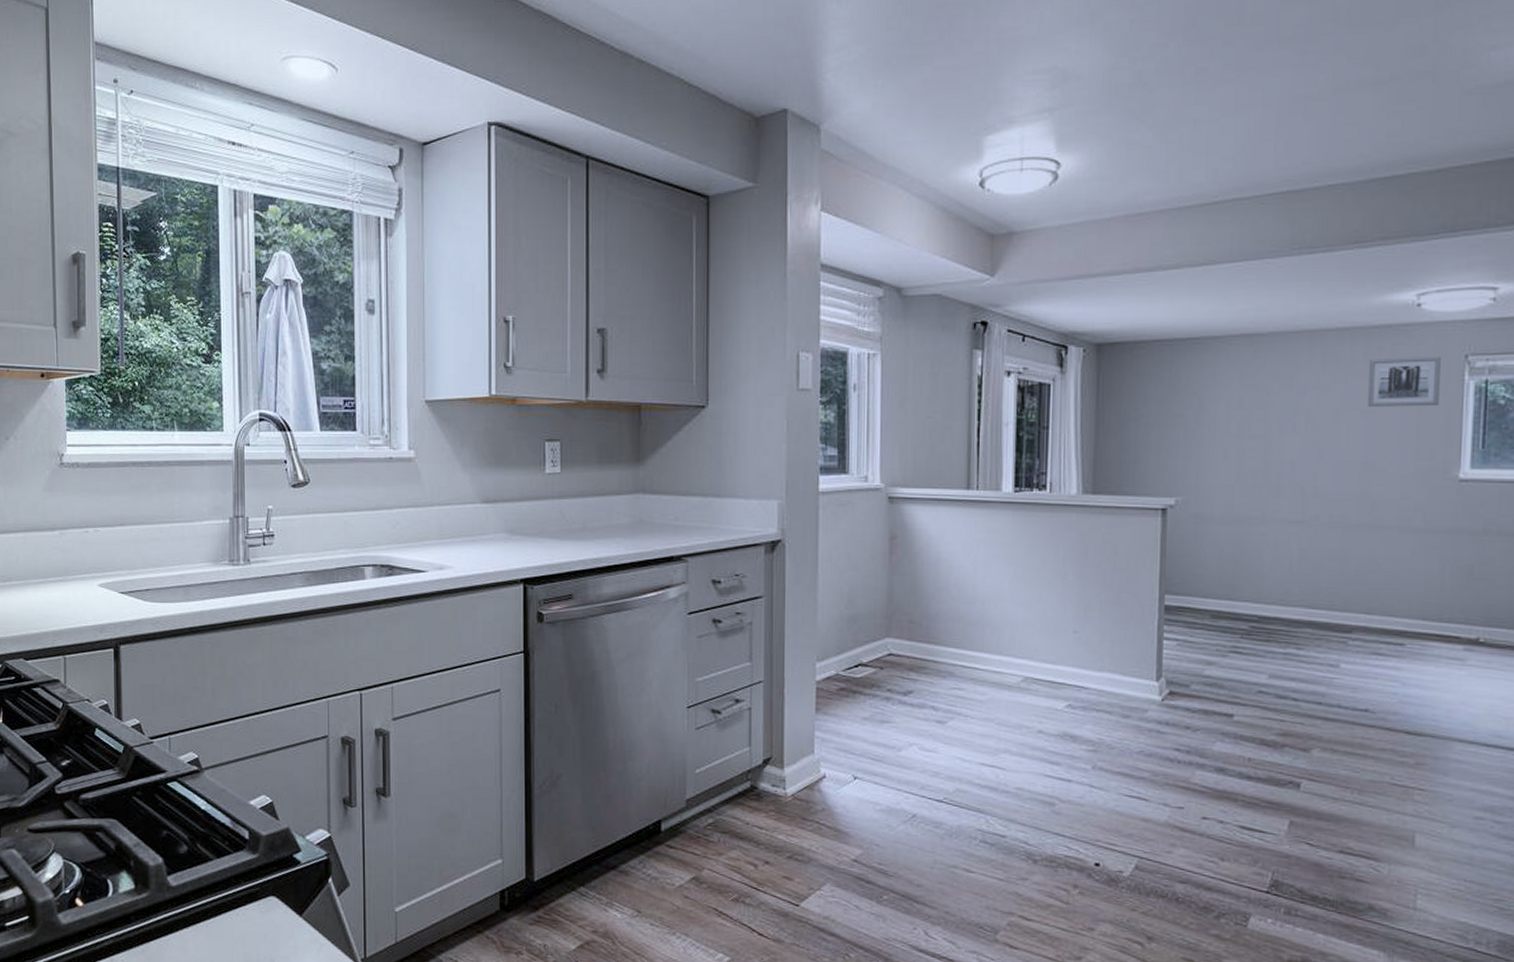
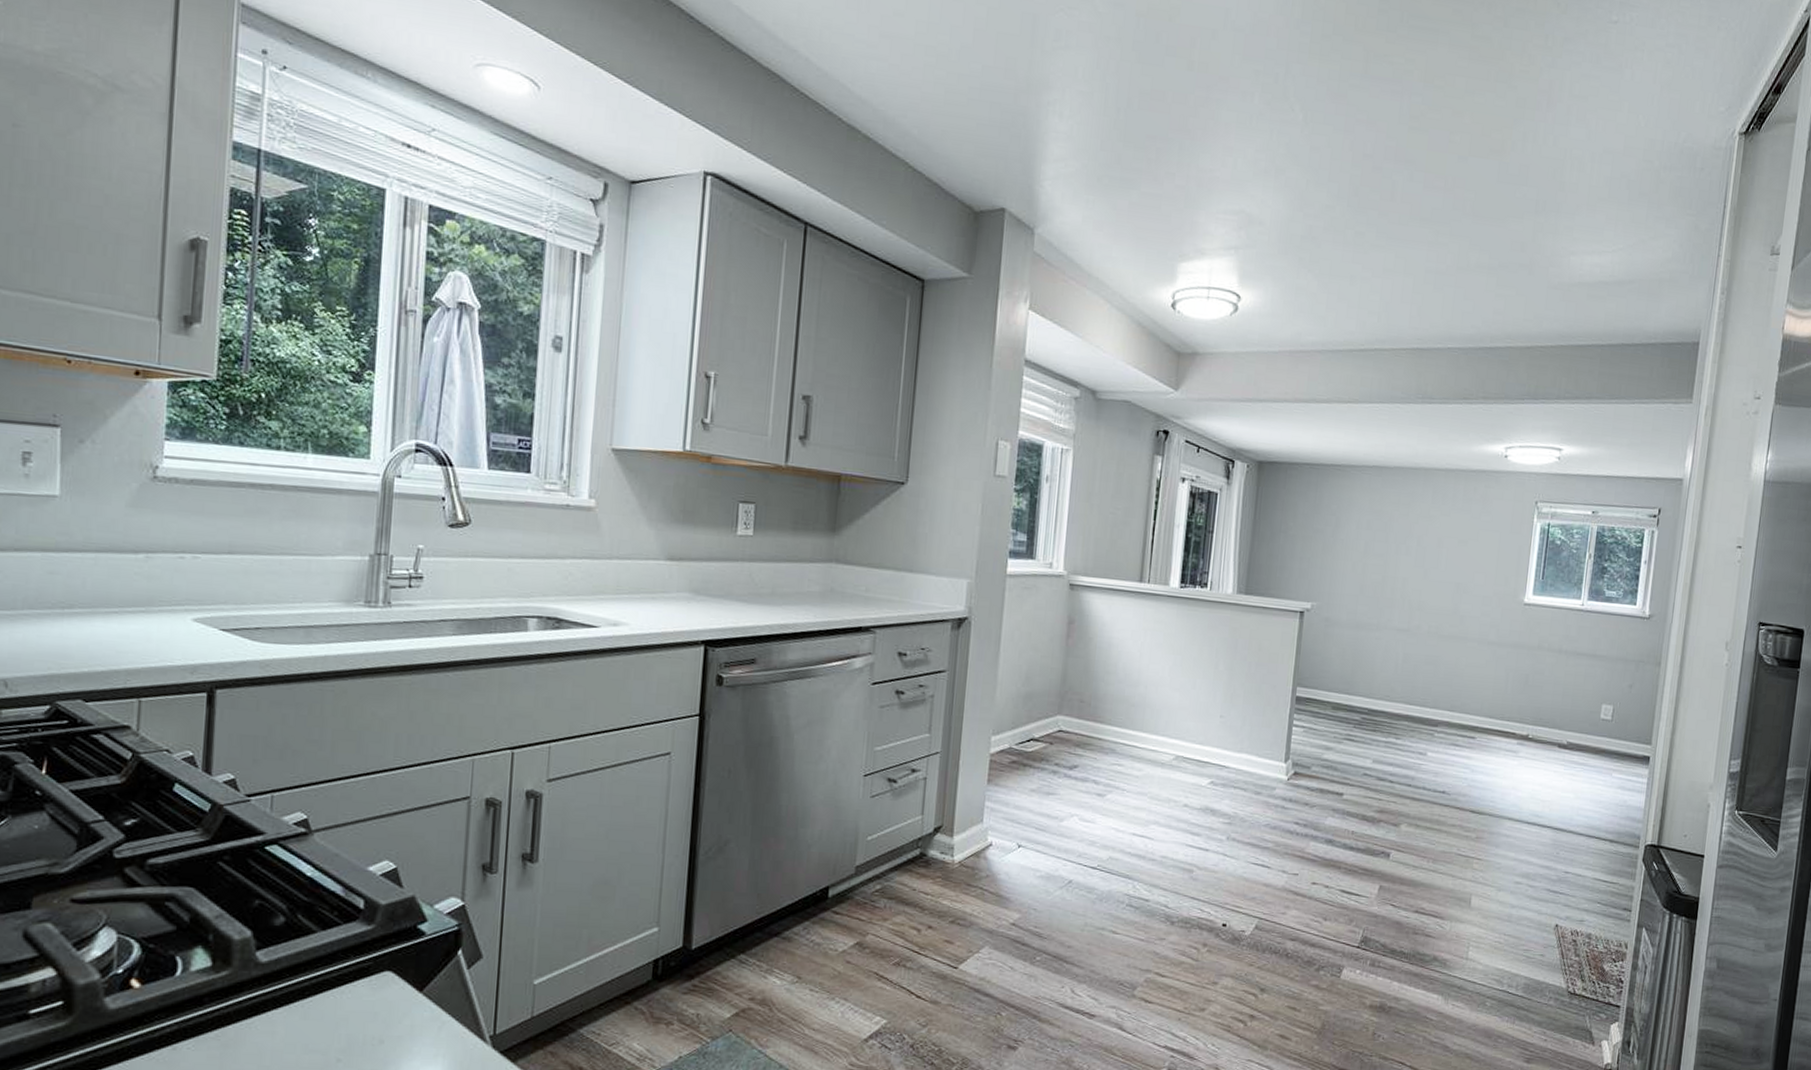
wall art: present [1366,357,1441,407] -> none [1462,497,1518,542]

